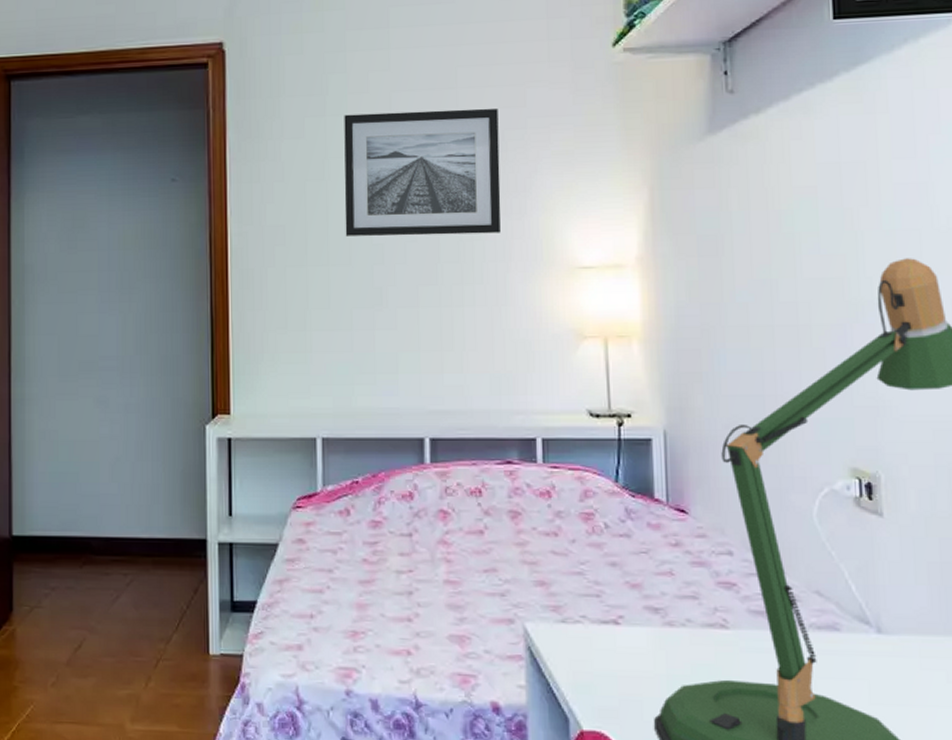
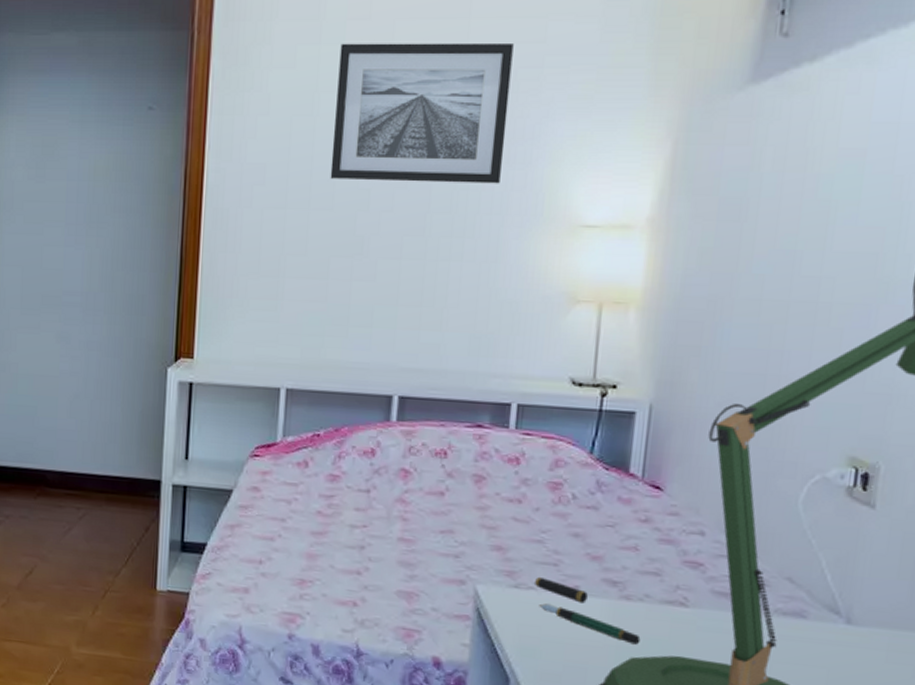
pen: none [581,609,689,672] -> present [535,576,641,645]

